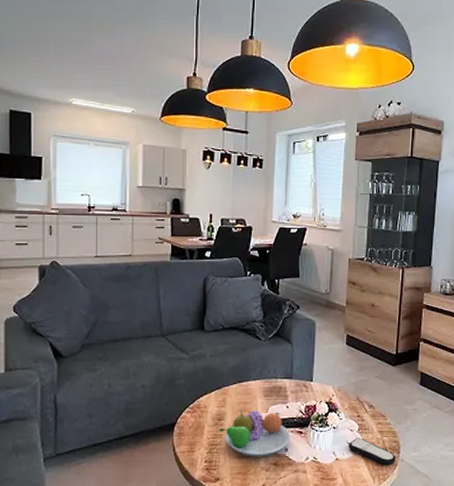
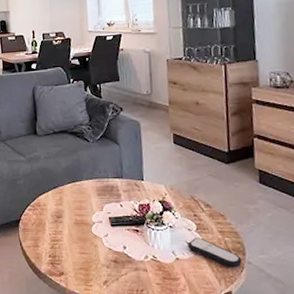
fruit bowl: present [219,410,291,457] -> none [58,209,128,254]

